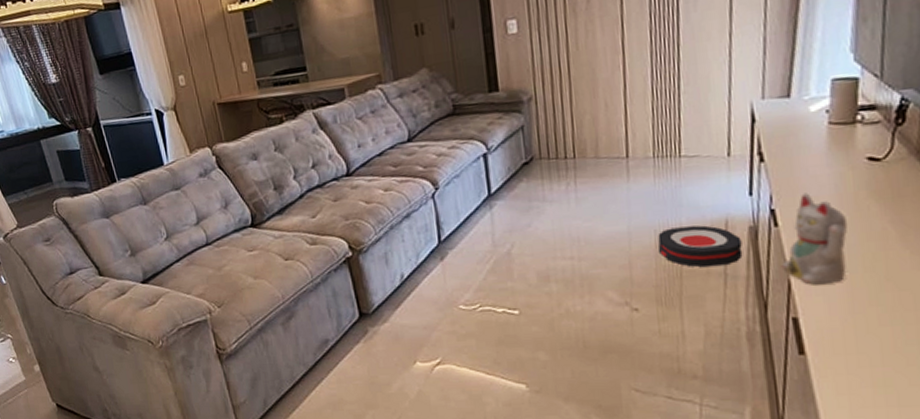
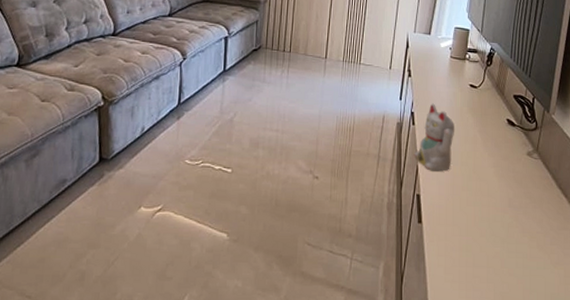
robot vacuum: present [658,225,743,268] -> none [338,116,392,150]

